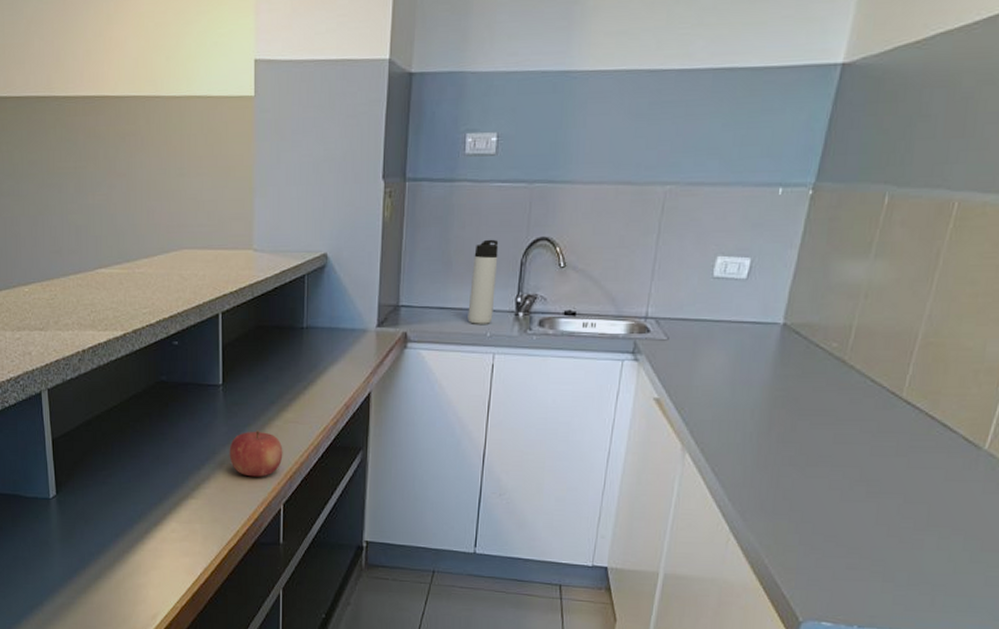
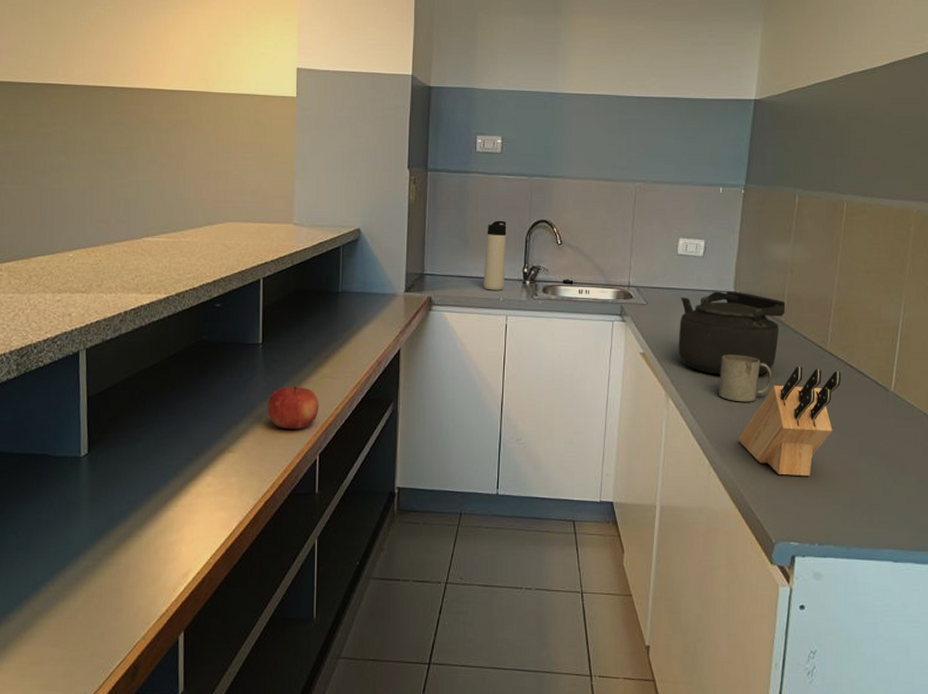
kettle: none [702,323,853,428] -> present [678,291,786,376]
mug: none [749,402,824,459] -> present [718,355,773,402]
knife block: none [770,417,918,549] -> present [739,367,842,477]

